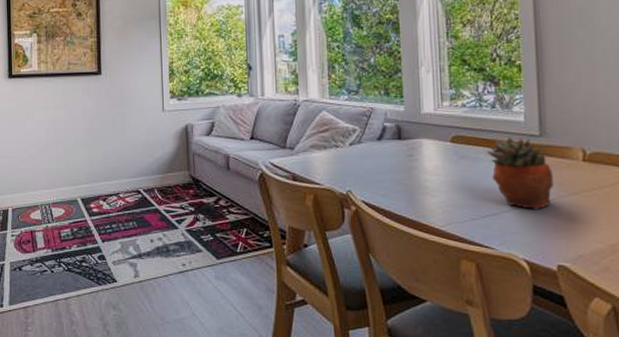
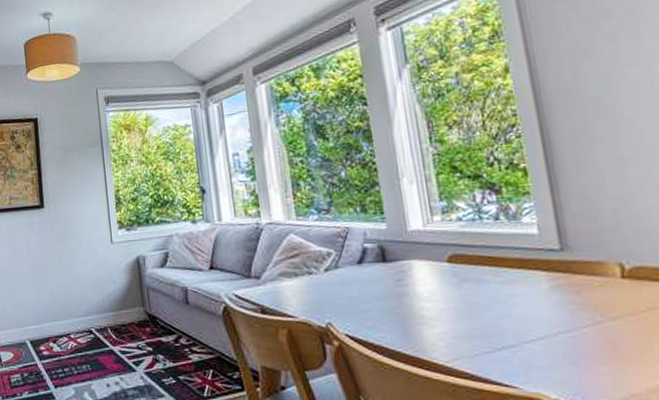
succulent planter: present [487,137,553,209] -> none [495,253,586,339]

